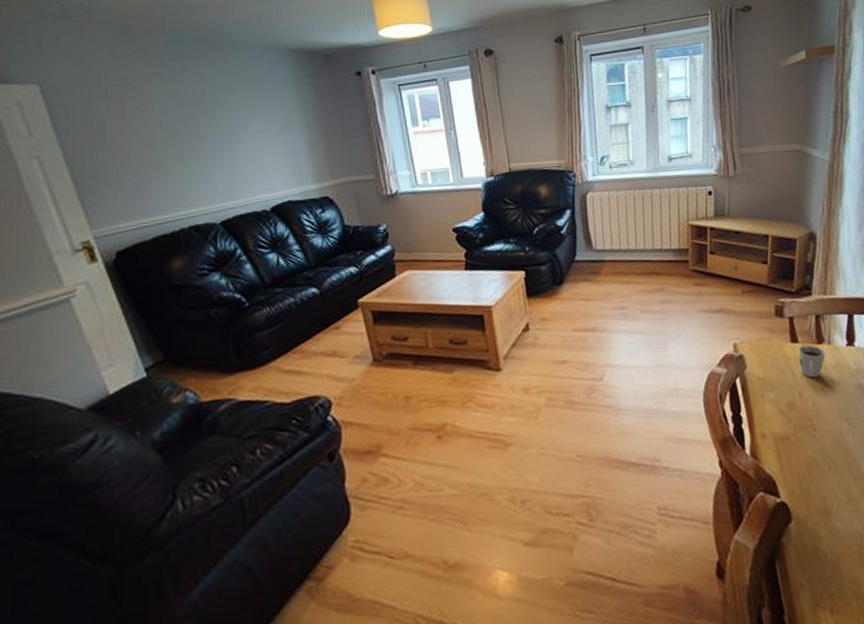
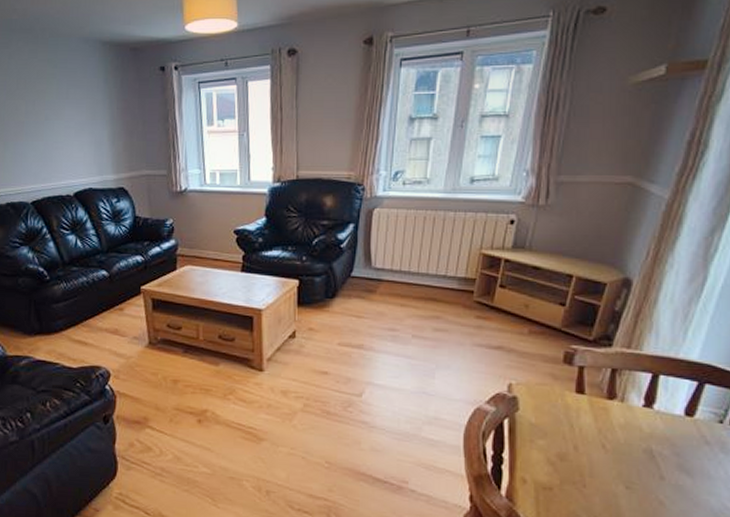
cup: present [798,345,826,378] -> none [580,398,615,434]

